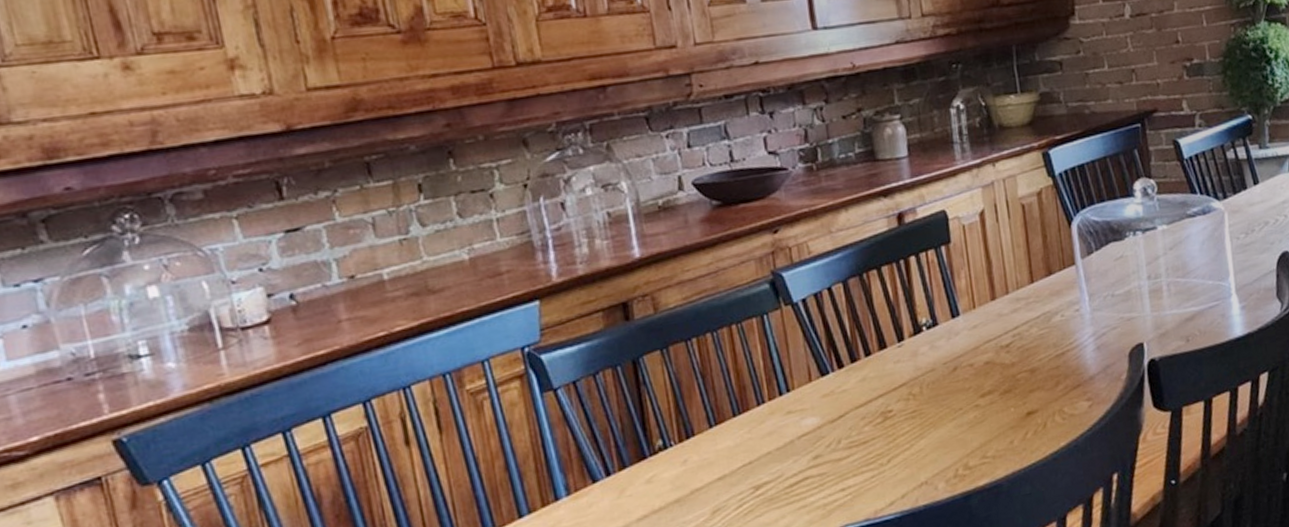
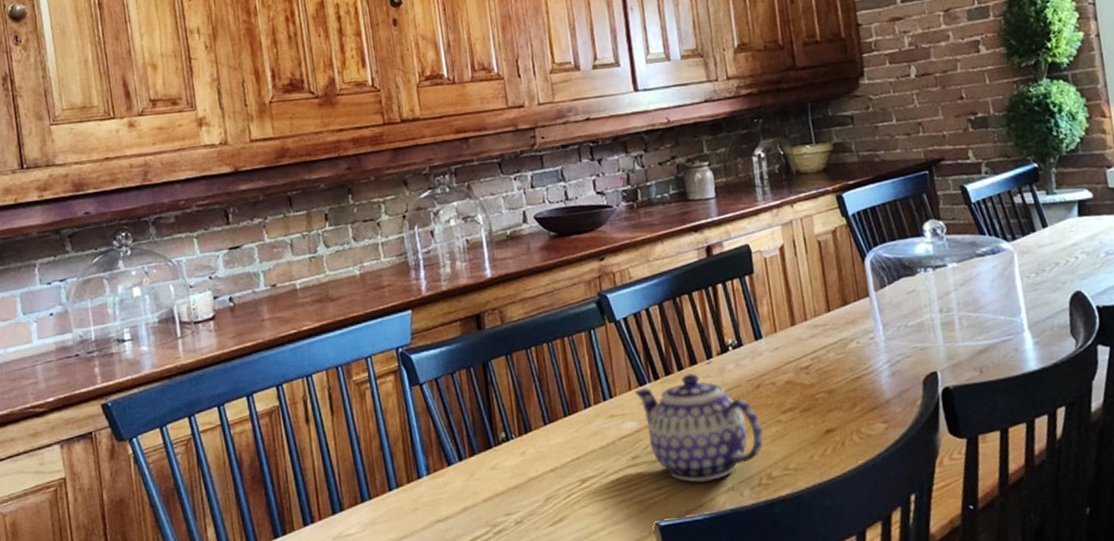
teapot: none [815,359,960,480] -> present [634,373,764,483]

